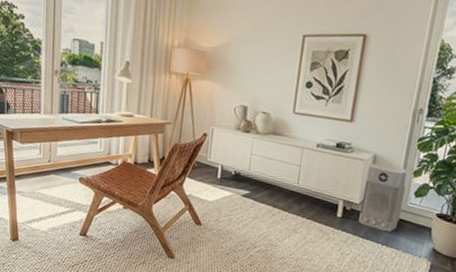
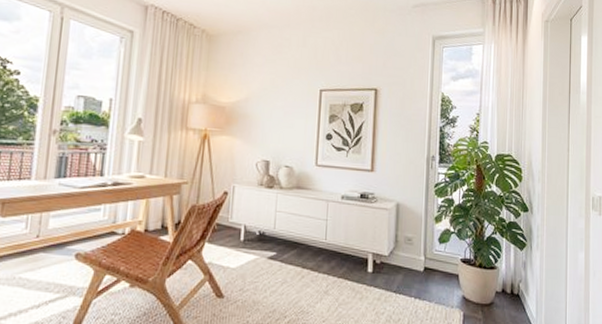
air purifier: present [358,163,407,232] -> none [389,211,430,284]

